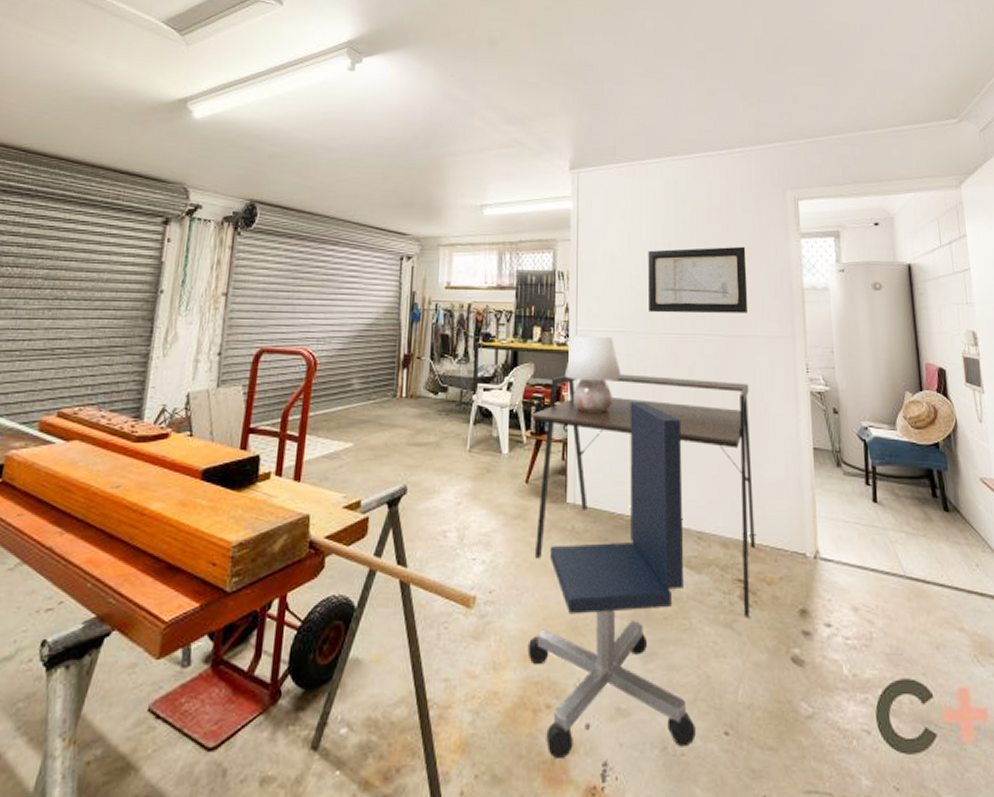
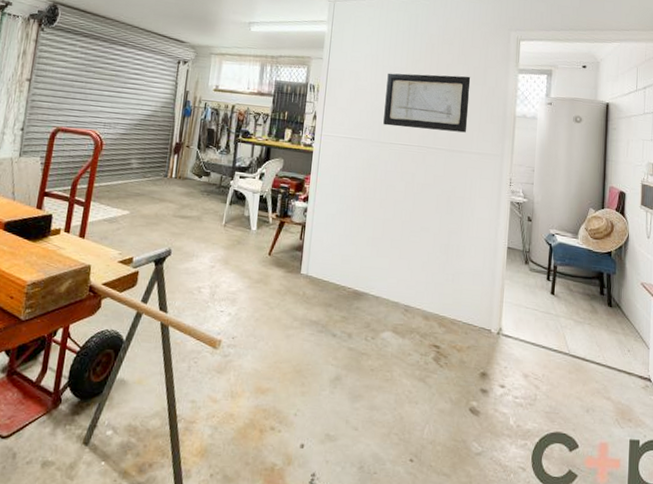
office chair: present [527,401,696,758] -> none [259,197,401,468]
desk: present [531,374,755,617] -> none [271,170,460,375]
table lamp: present [564,335,623,413] -> none [307,139,356,204]

